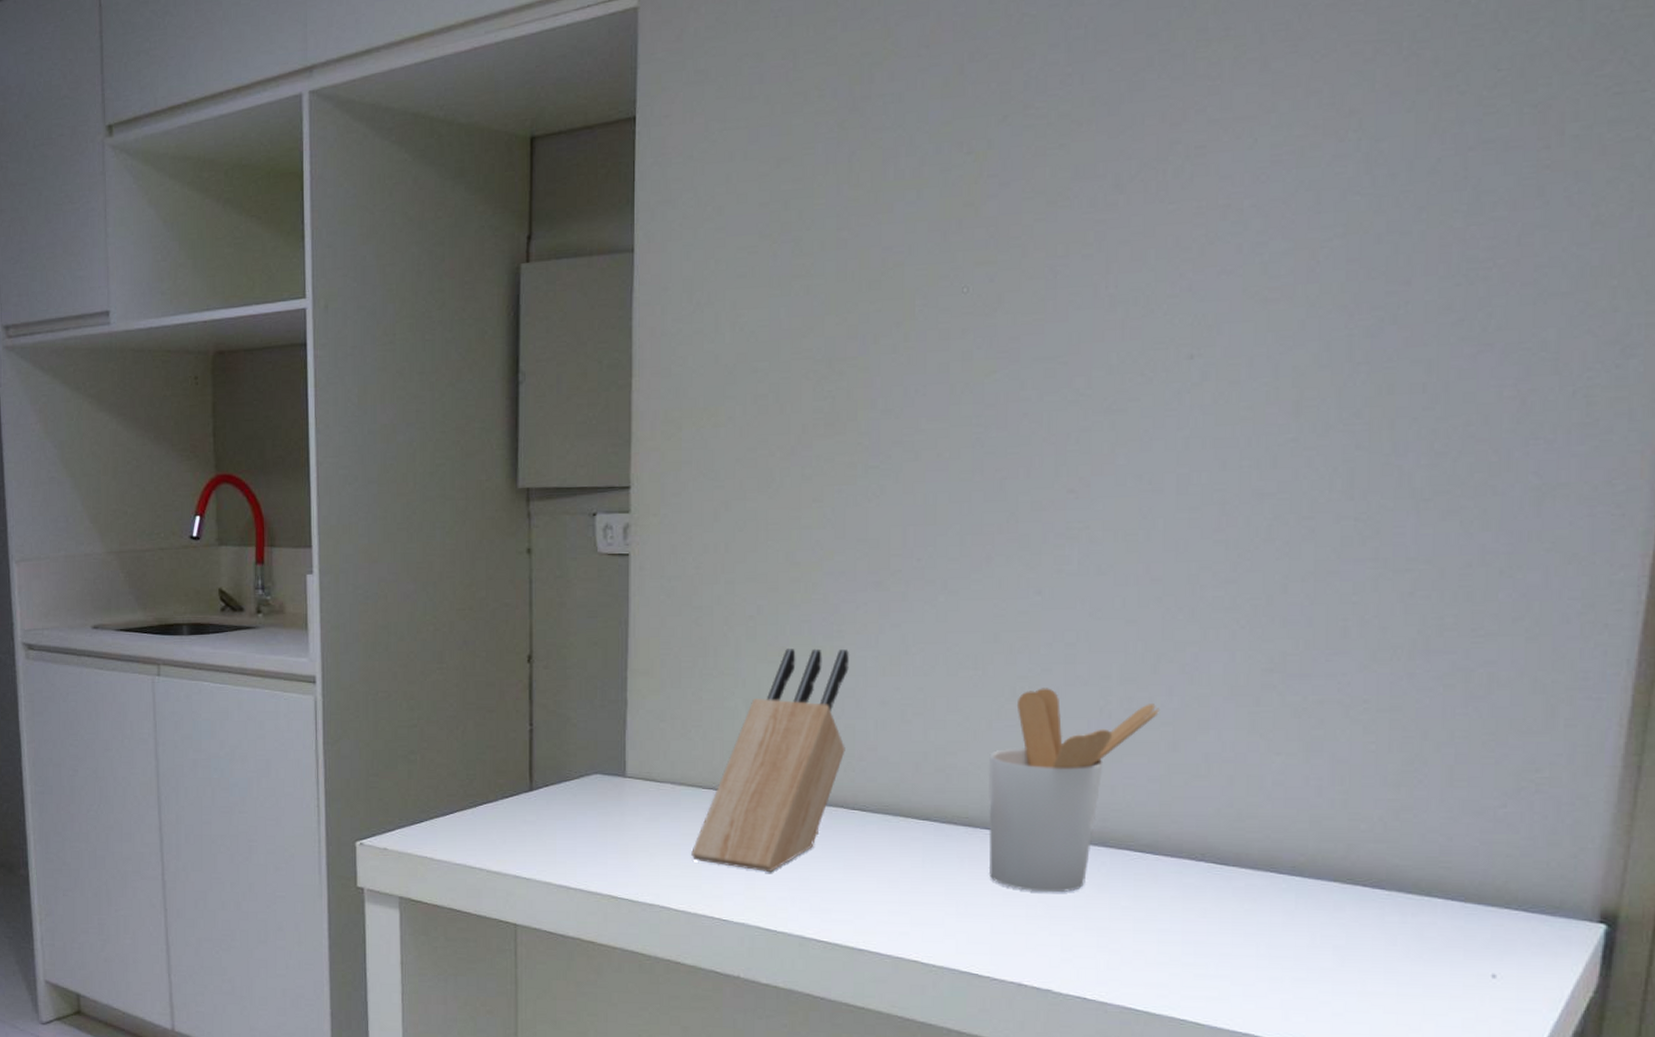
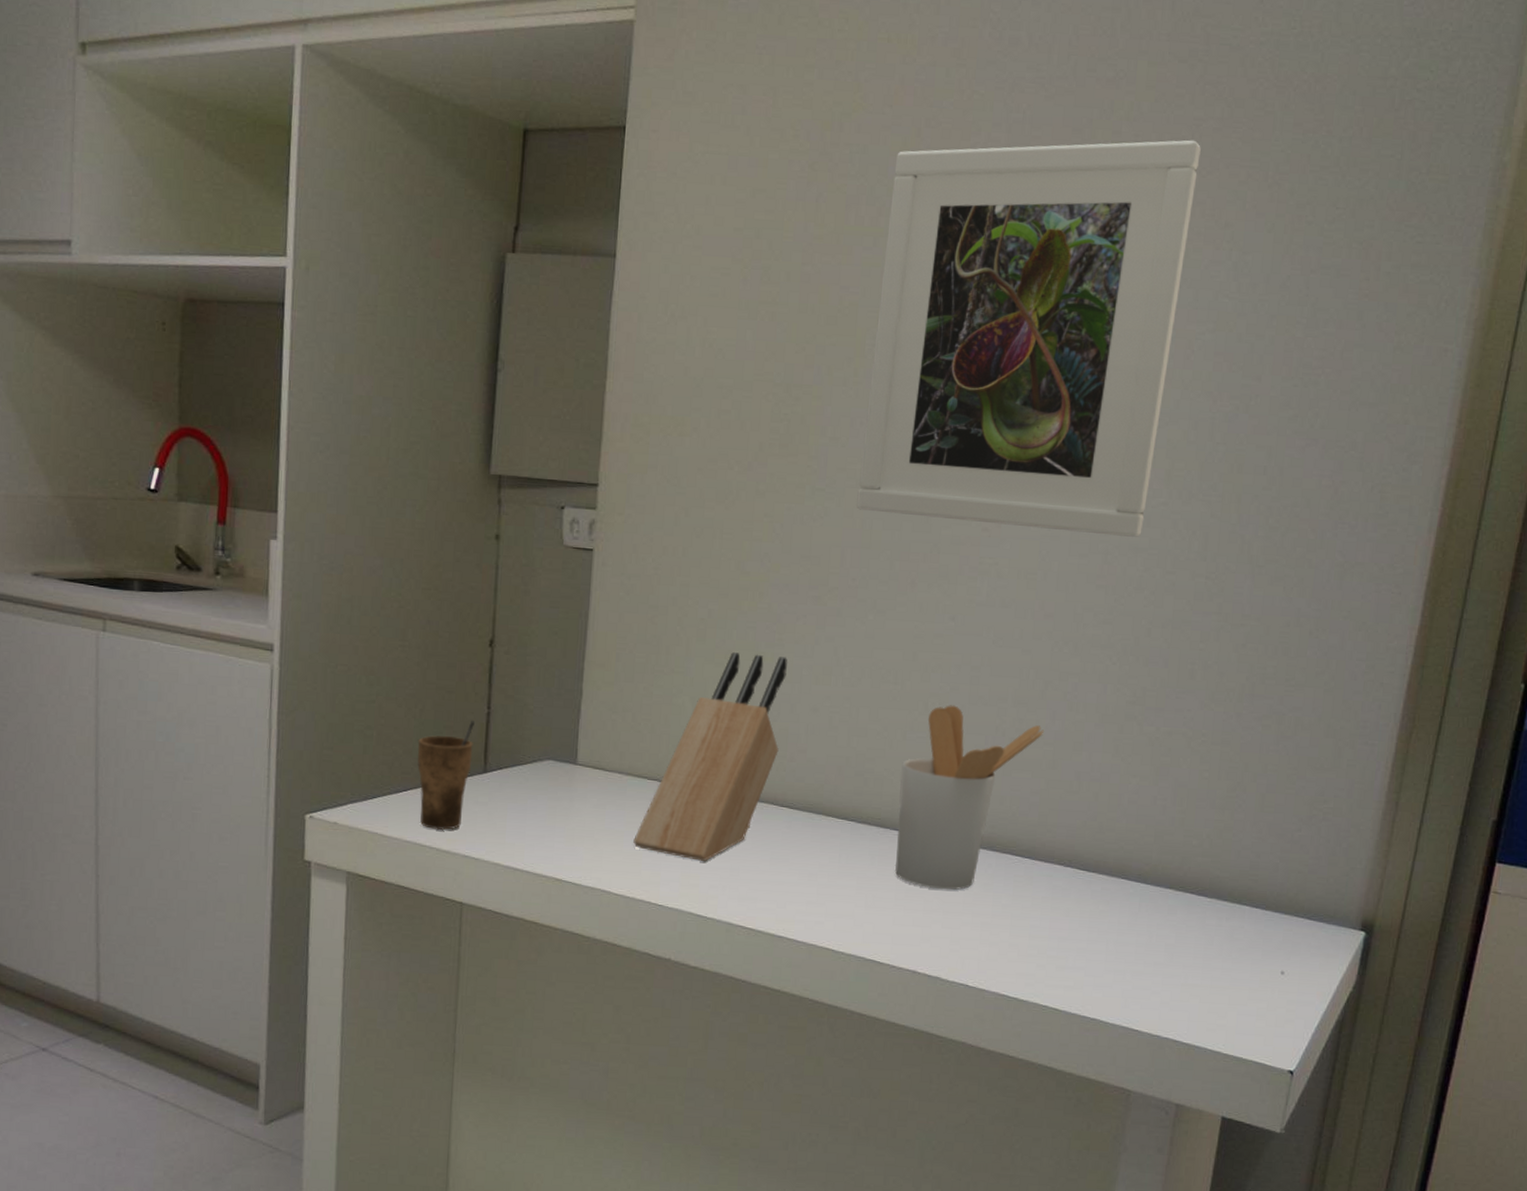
cup: none [461,739,518,852] -> present [417,721,476,831]
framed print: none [917,22,1311,485] -> present [856,140,1201,538]

